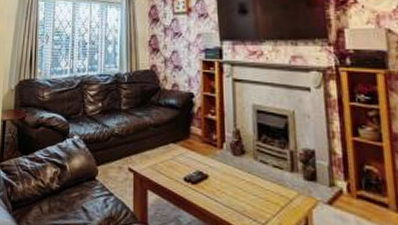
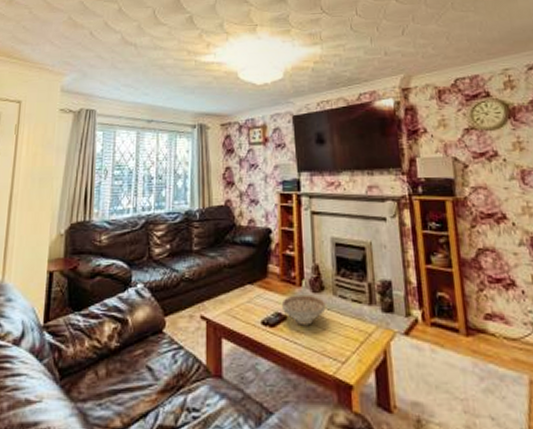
decorative bowl: none [203,156,246,186] -> present [281,294,326,326]

